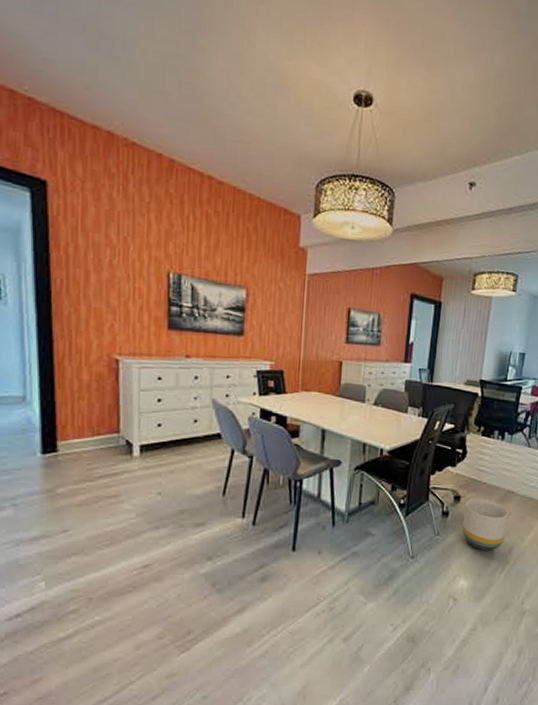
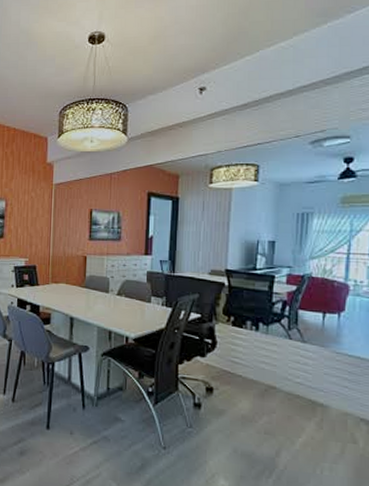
planter: present [462,498,509,551] -> none [217,391,272,451]

